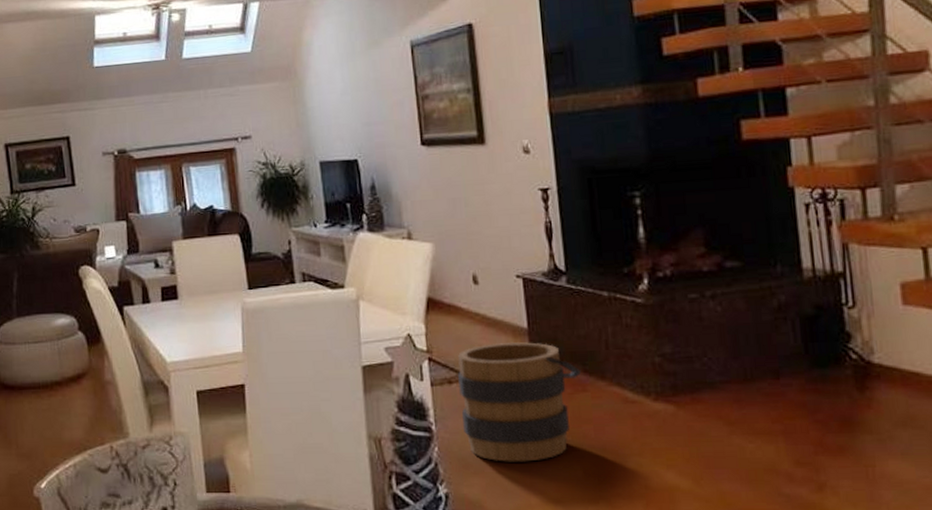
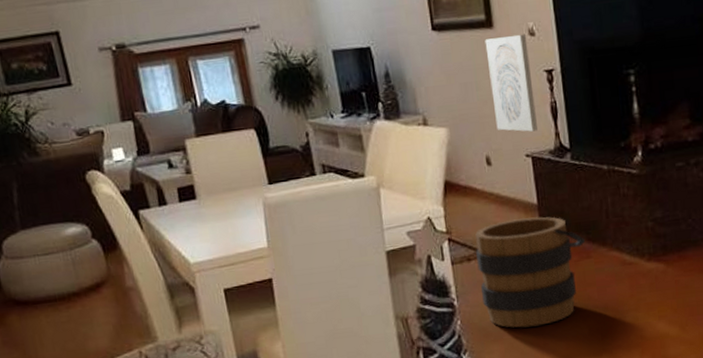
wall art: none [476,151,530,252] -> present [485,33,538,132]

